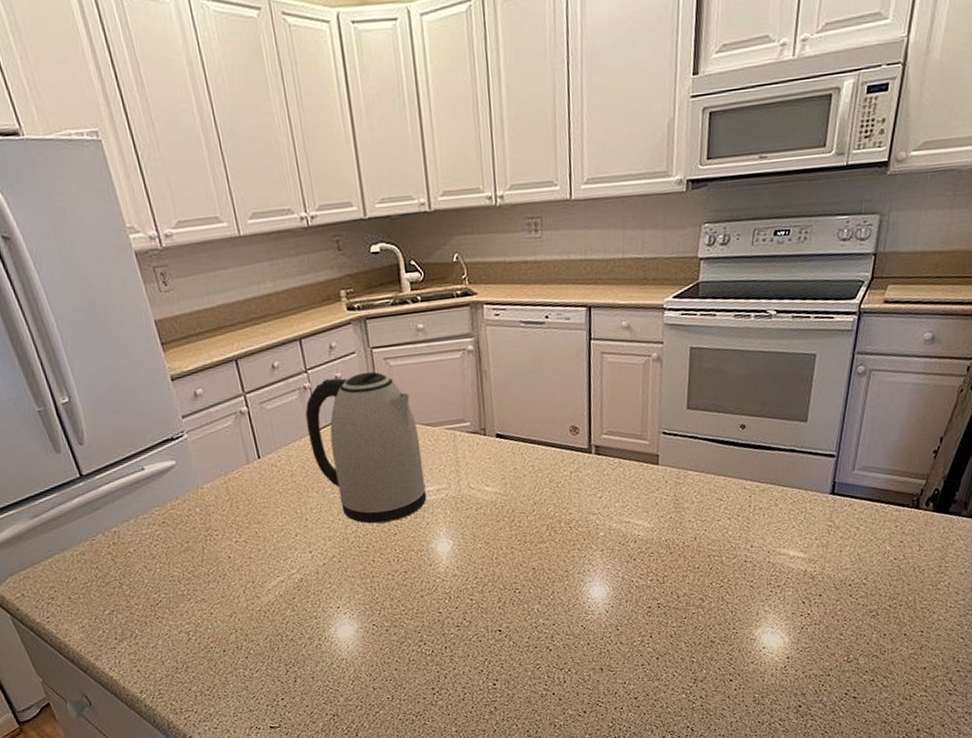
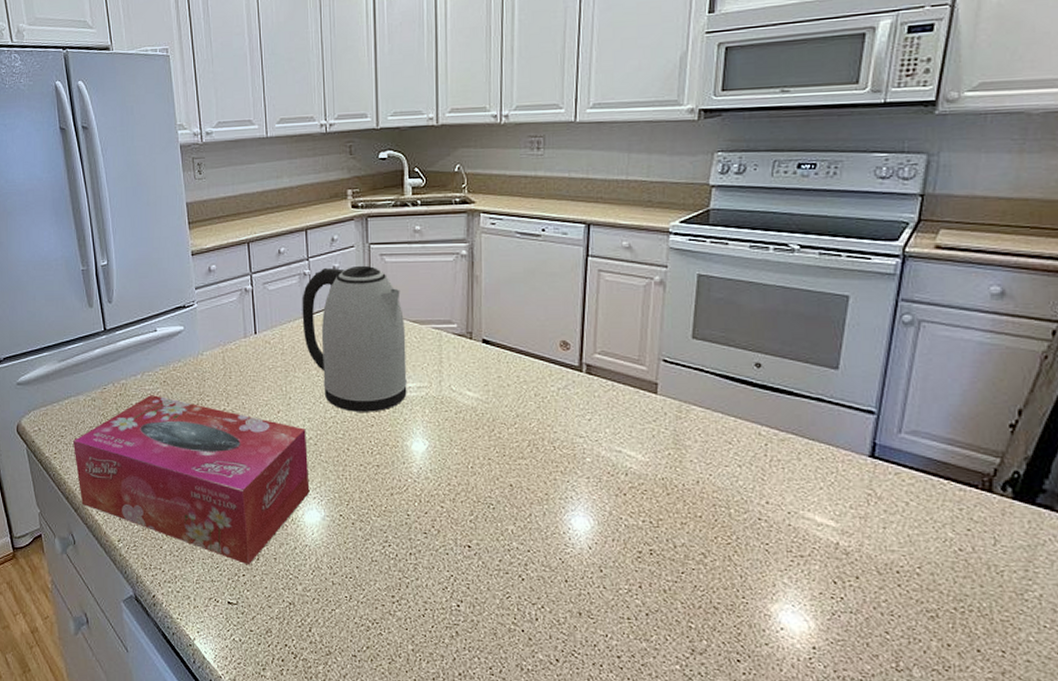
tissue box: none [66,538,340,689] -> present [72,395,310,566]

